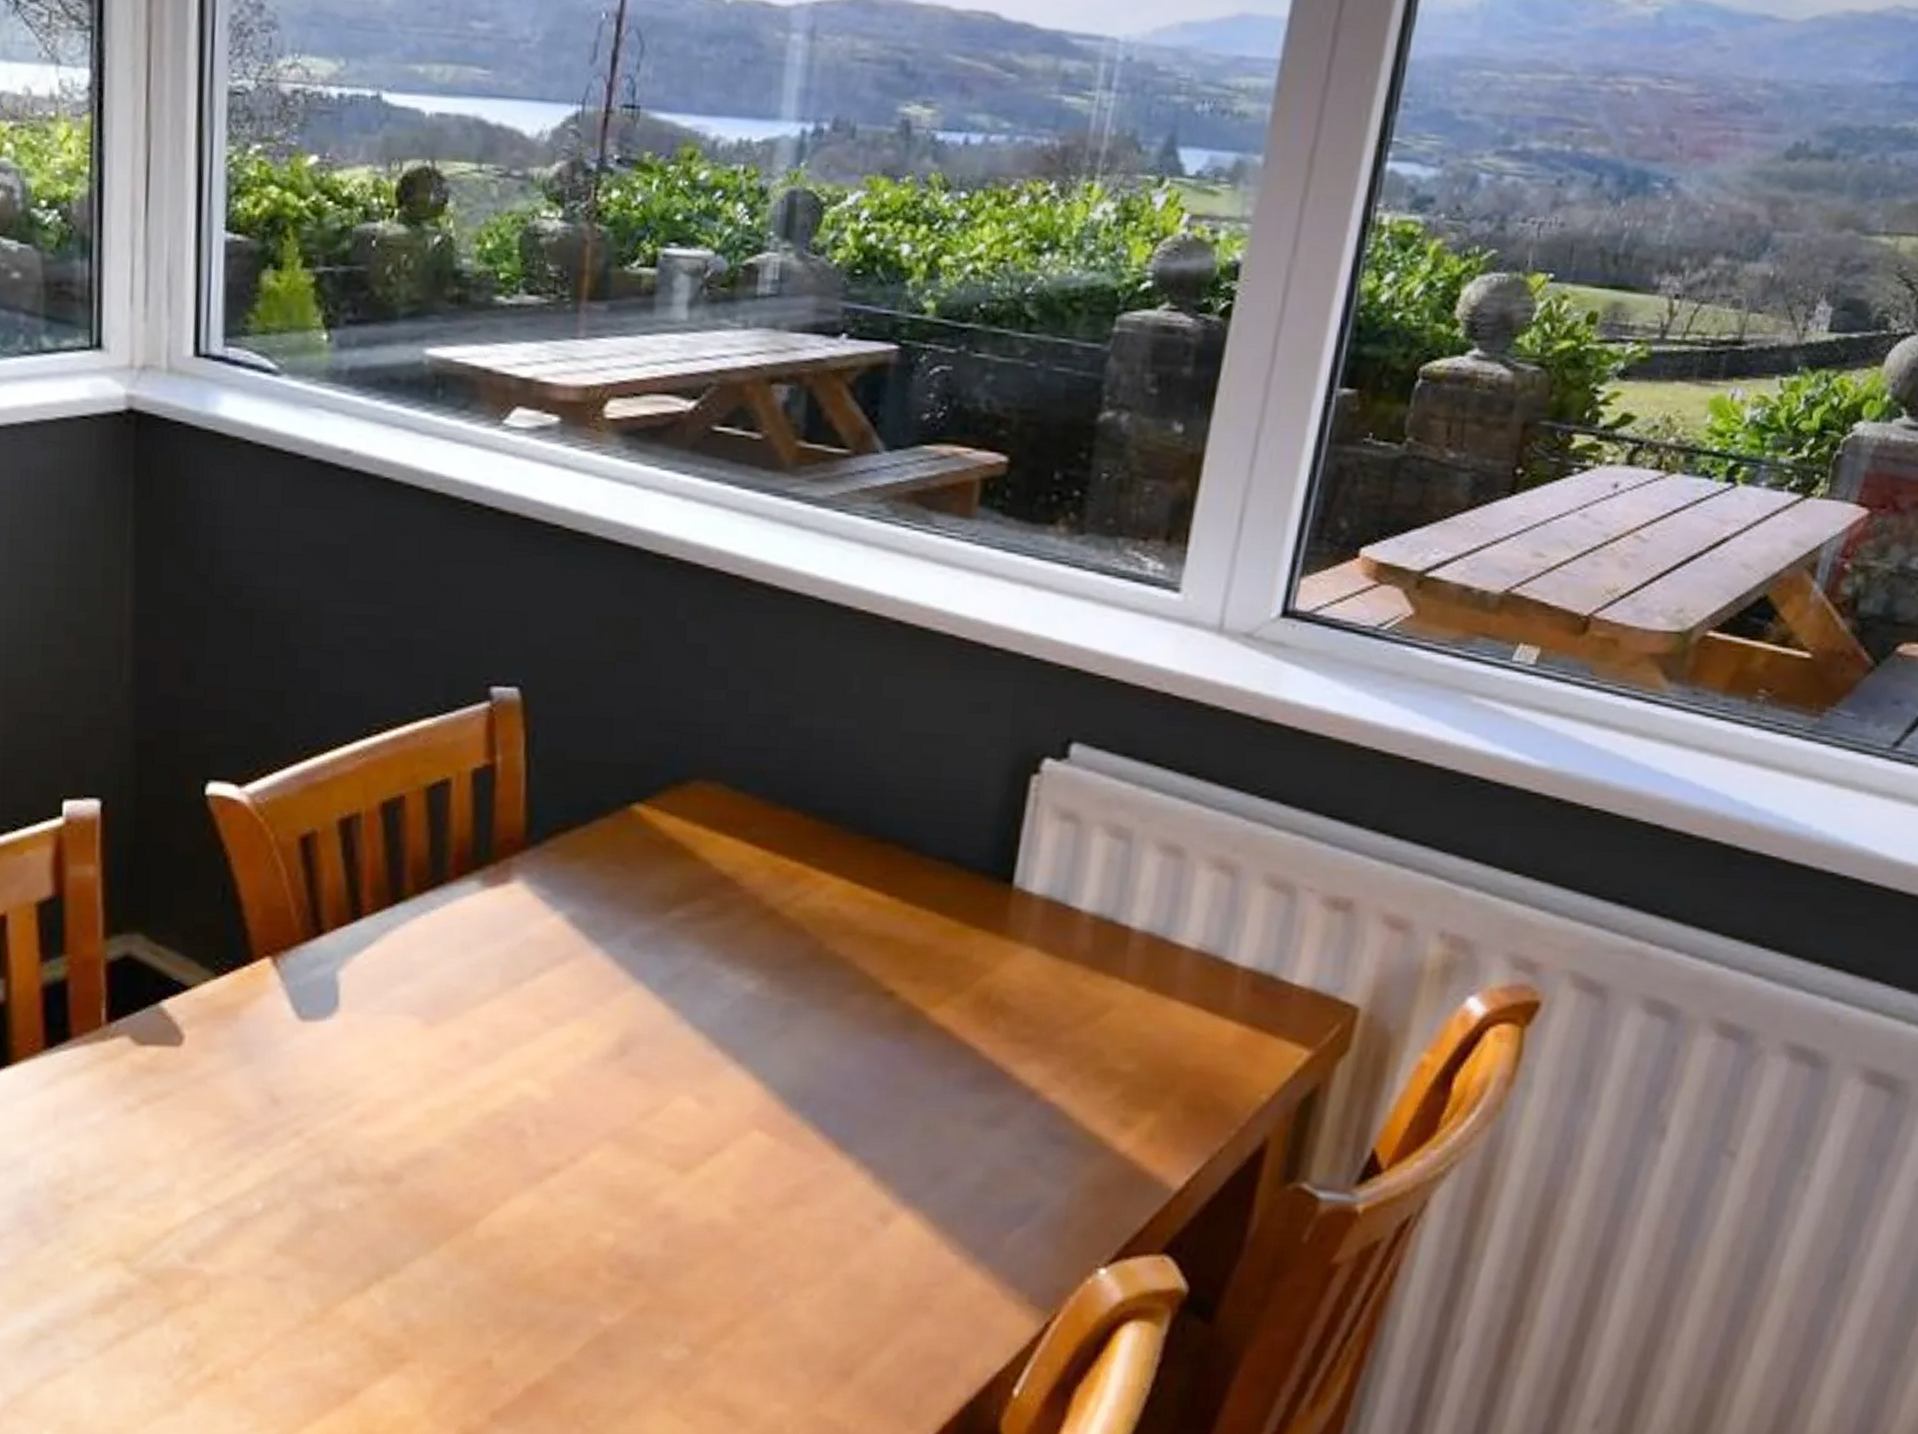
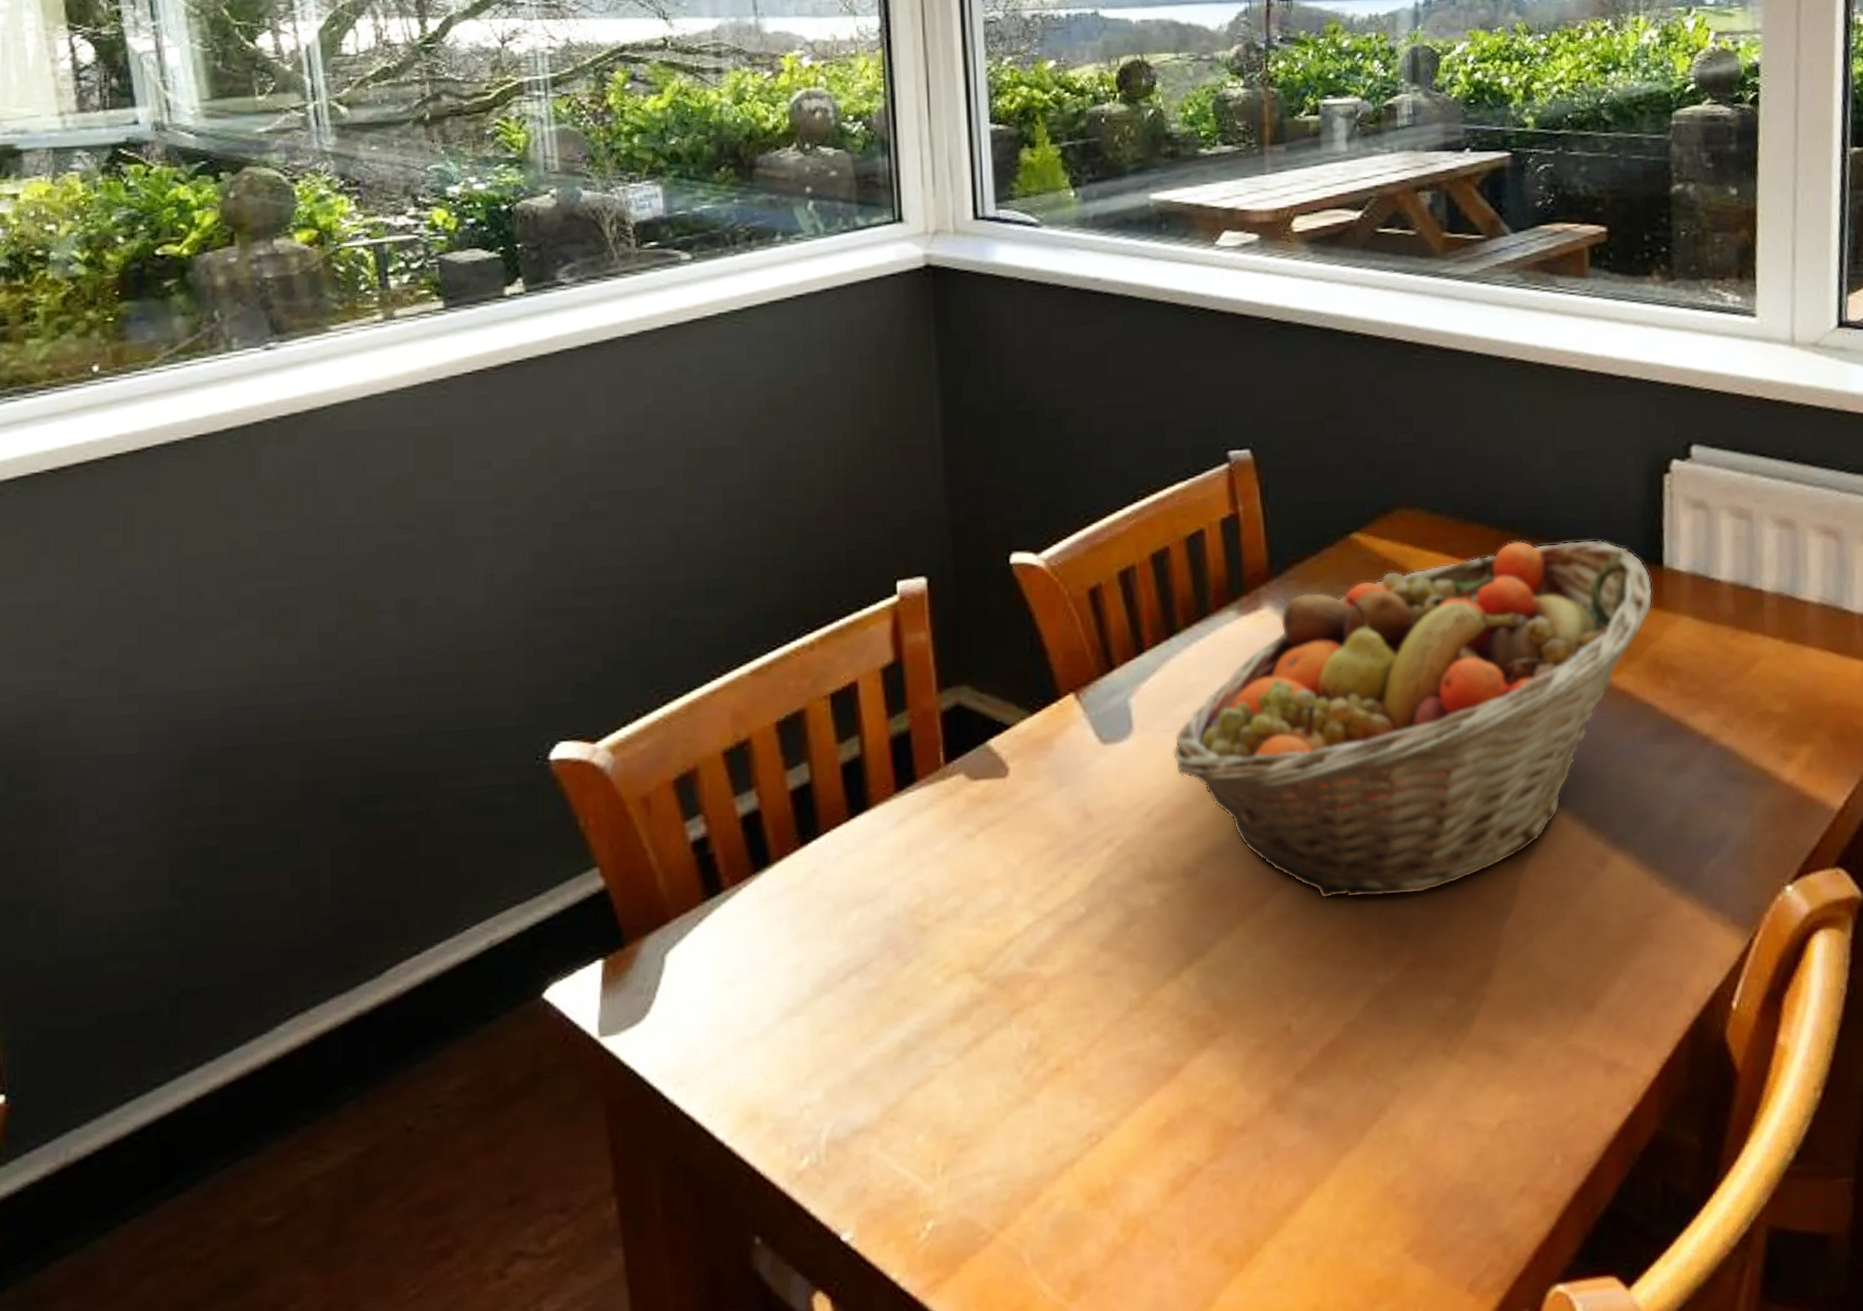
fruit basket: none [384,835,996,1231] -> present [1172,539,1653,899]

